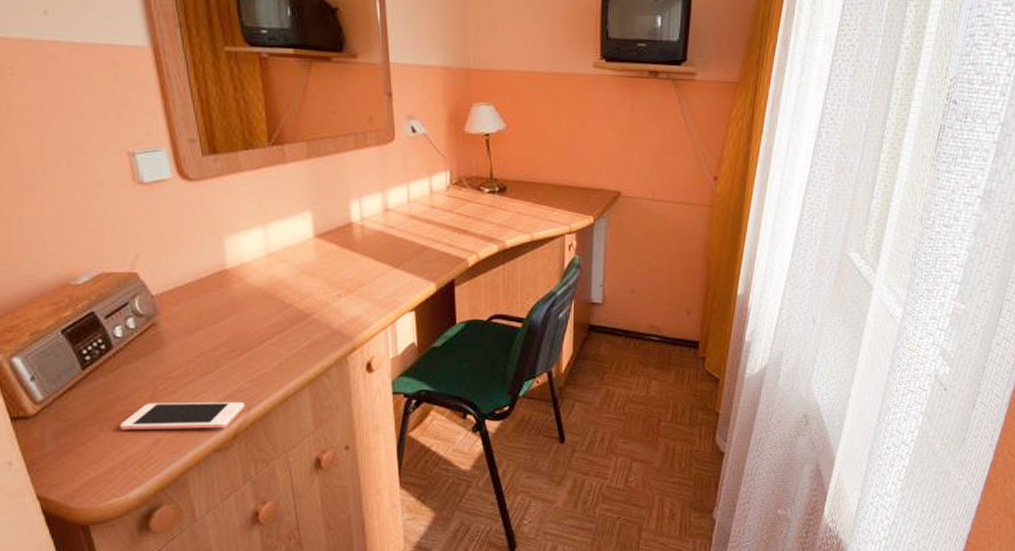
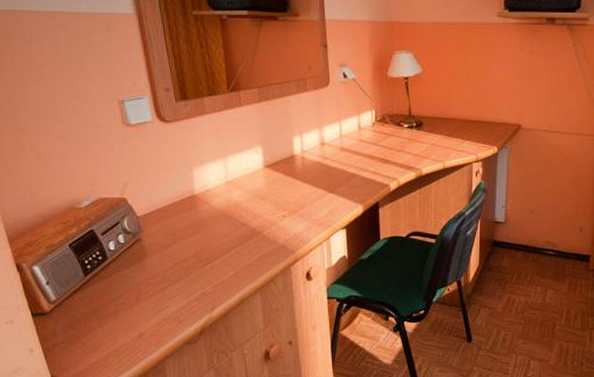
cell phone: present [120,401,245,430] -> none [113,303,209,325]

